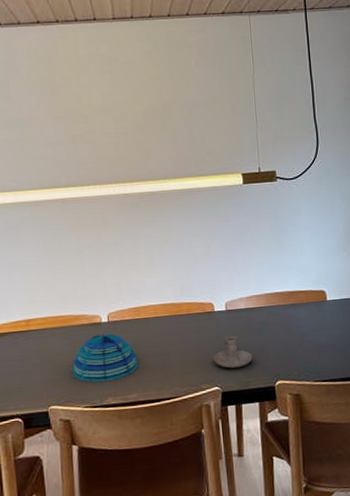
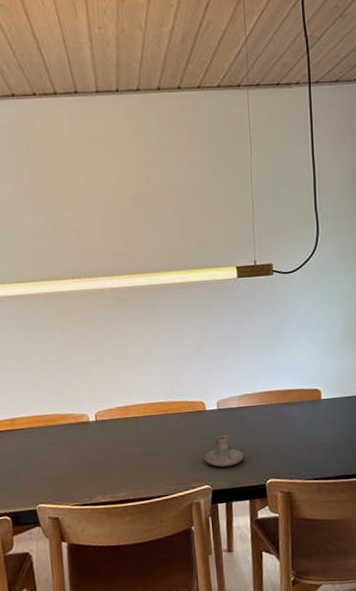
decorative bowl: present [72,333,139,382] -> none [60,432,128,481]

